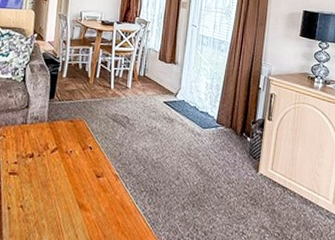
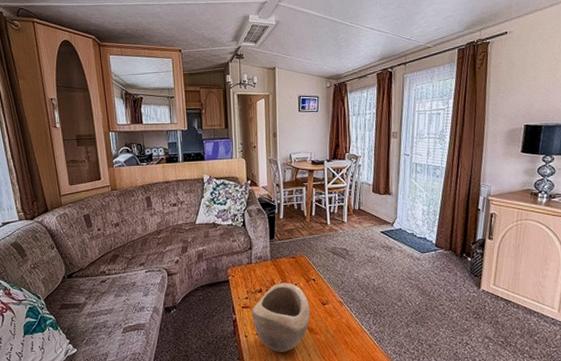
decorative bowl: none [18,148,84,230] -> present [252,283,311,352]

